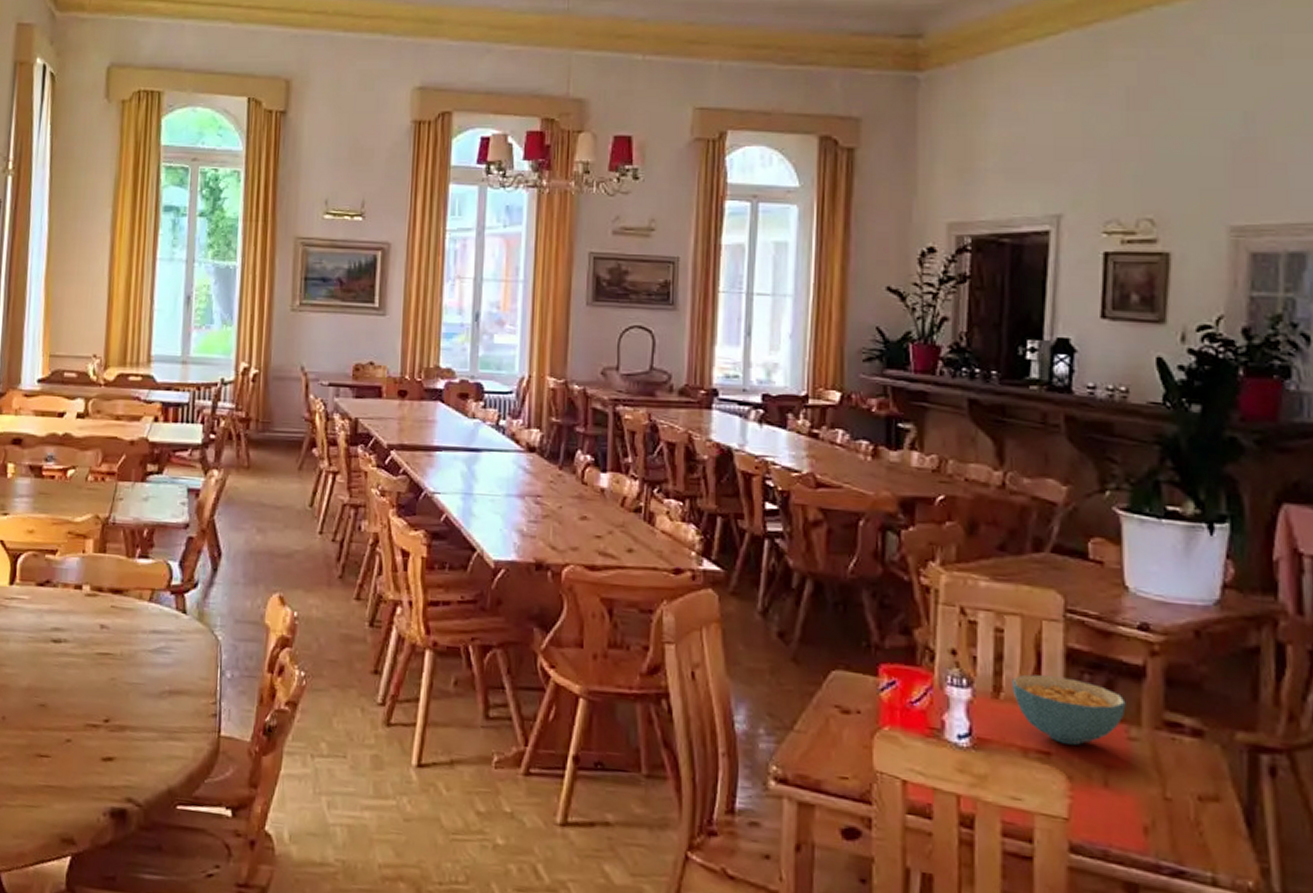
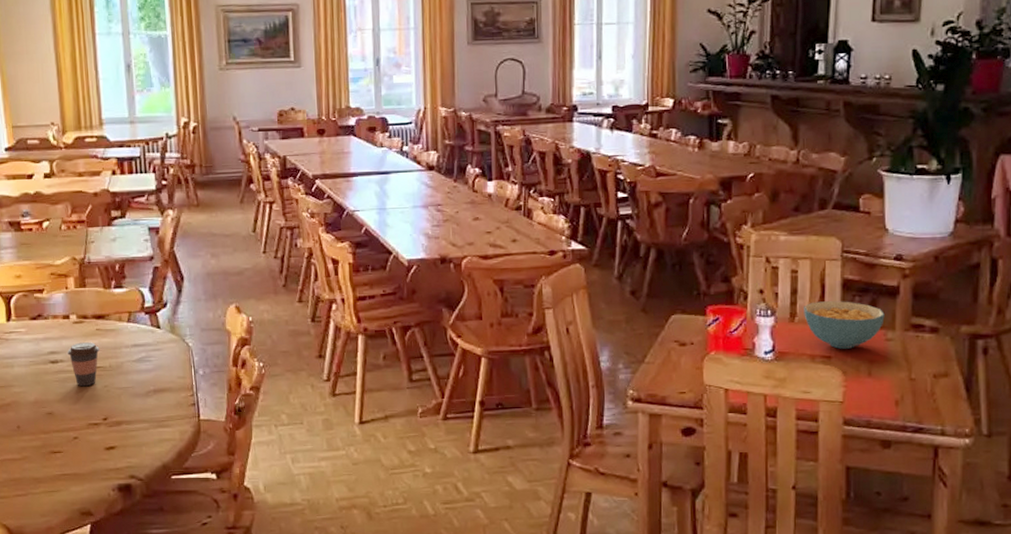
coffee cup: none [74,620,112,677] -> present [68,342,100,387]

